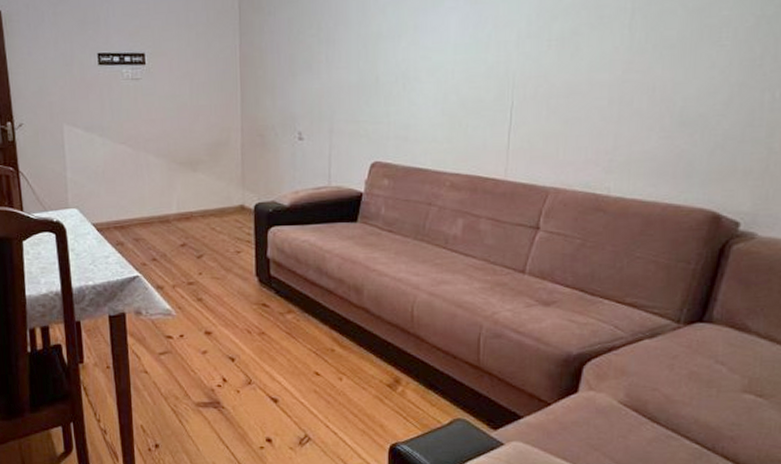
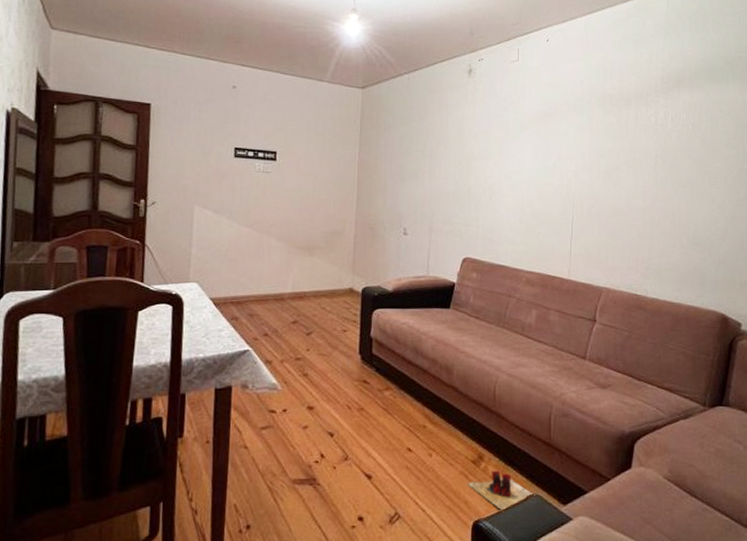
slippers: none [382,395,461,437] -> present [467,471,535,513]

